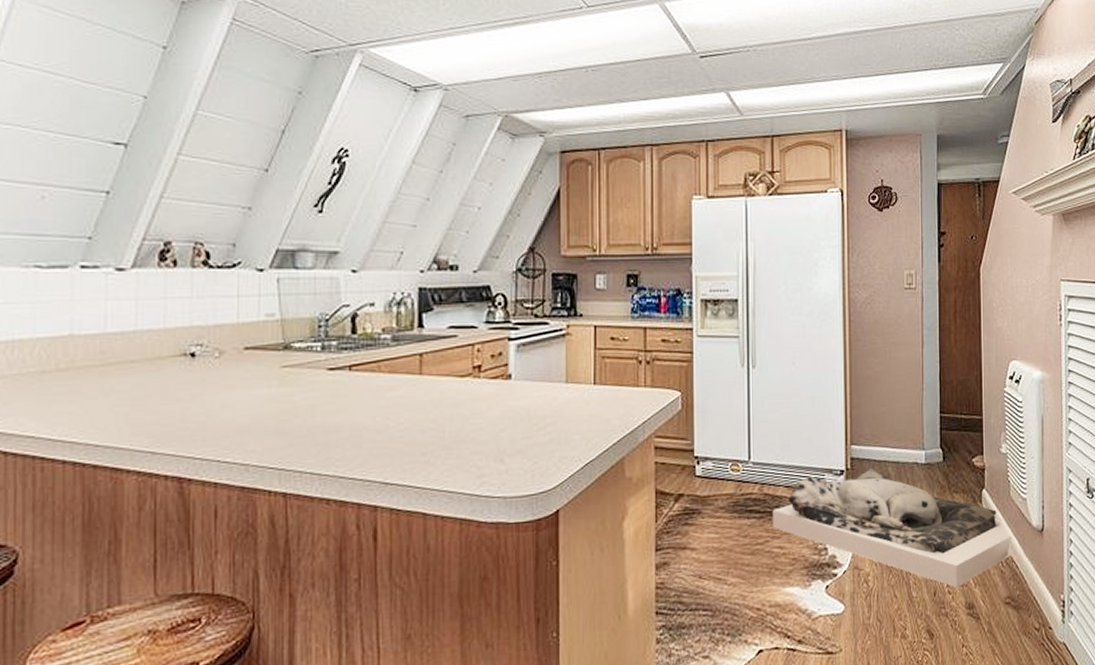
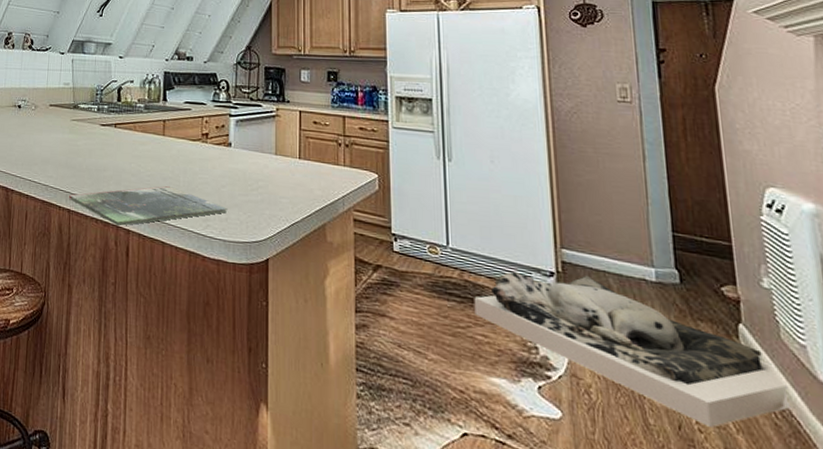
magazine: none [284,440,508,504] -> present [69,186,228,226]

